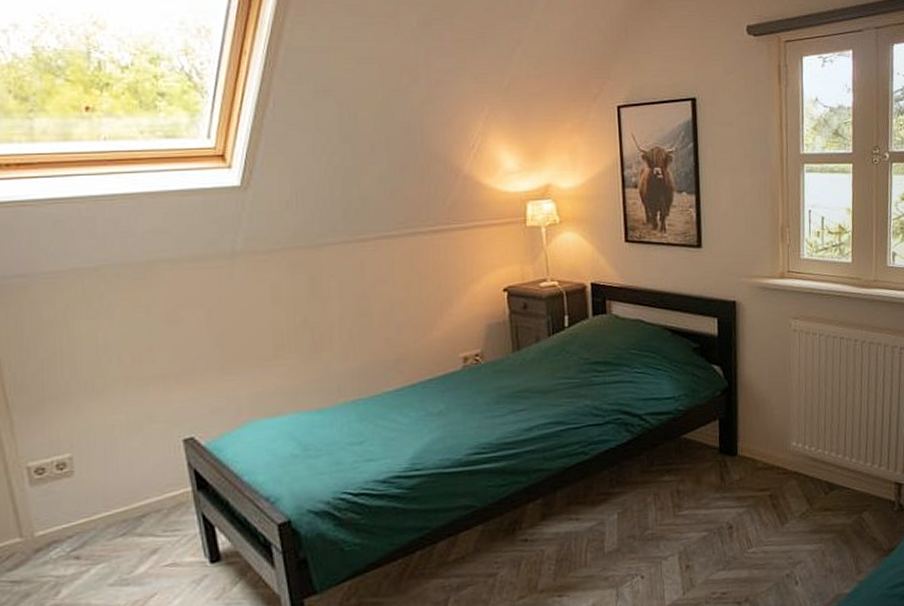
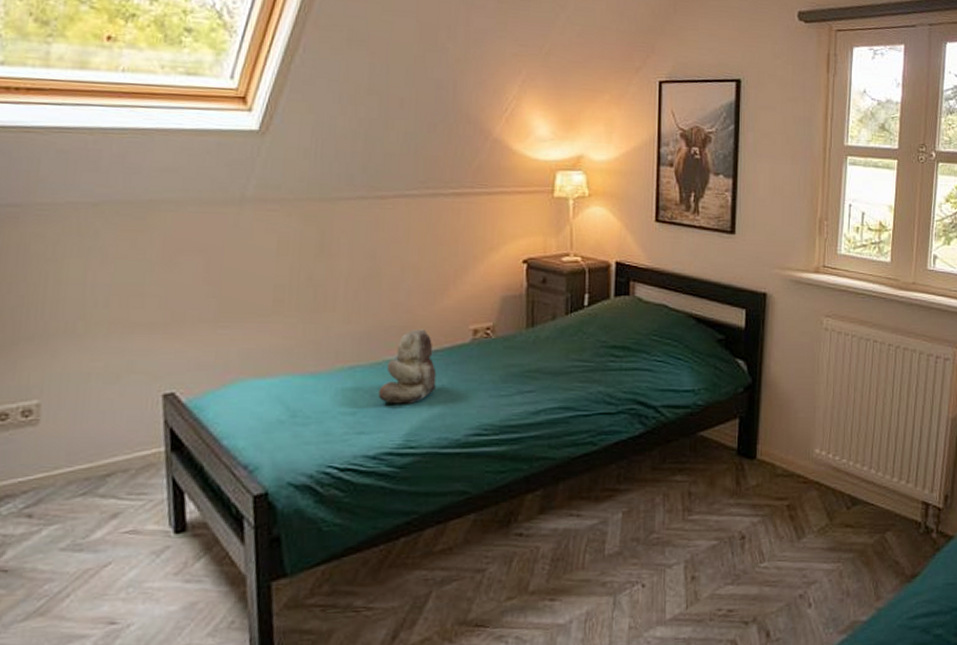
teddy bear: none [381,360,434,432] -> present [378,329,437,404]

